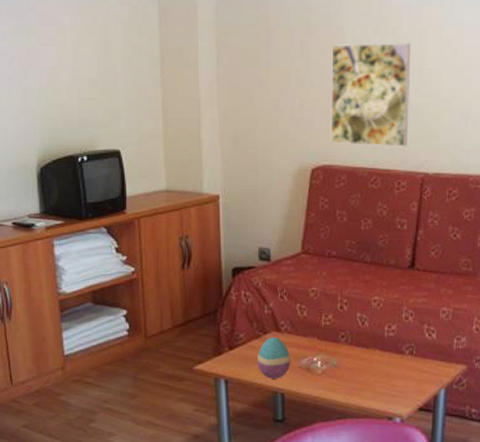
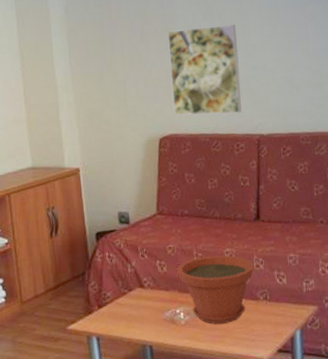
decorative egg: present [258,337,291,379] -> none [125,293,156,333]
plant pot: none [318,303,403,376] -> present [177,255,254,324]

